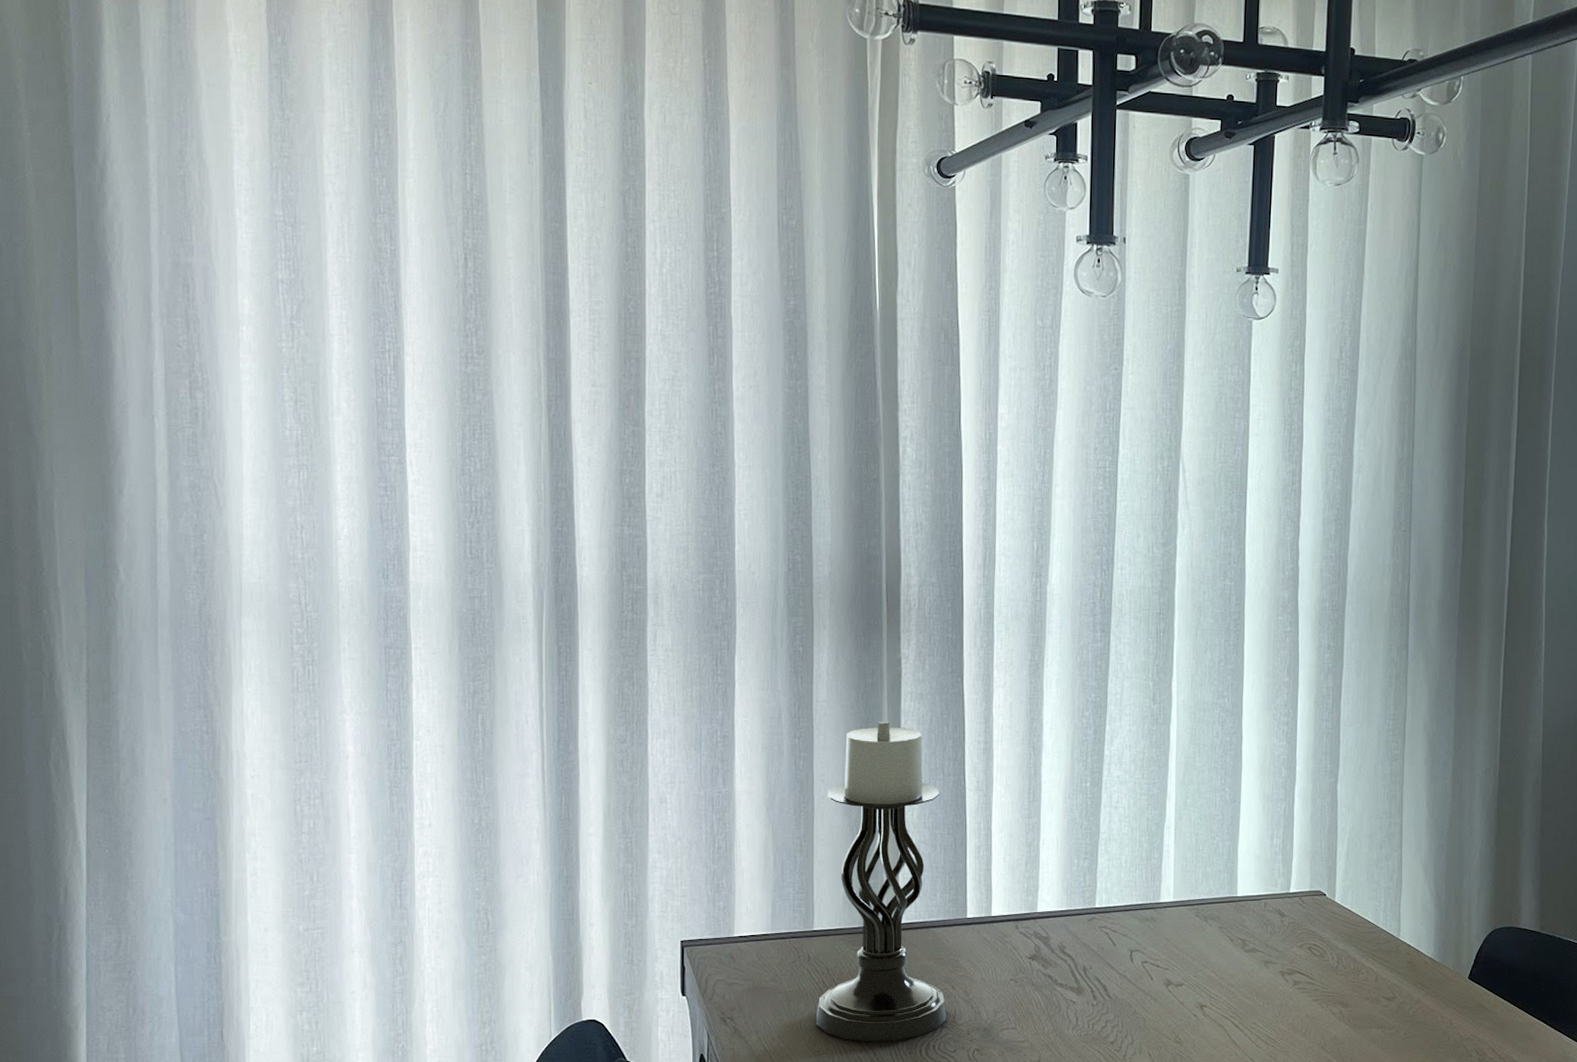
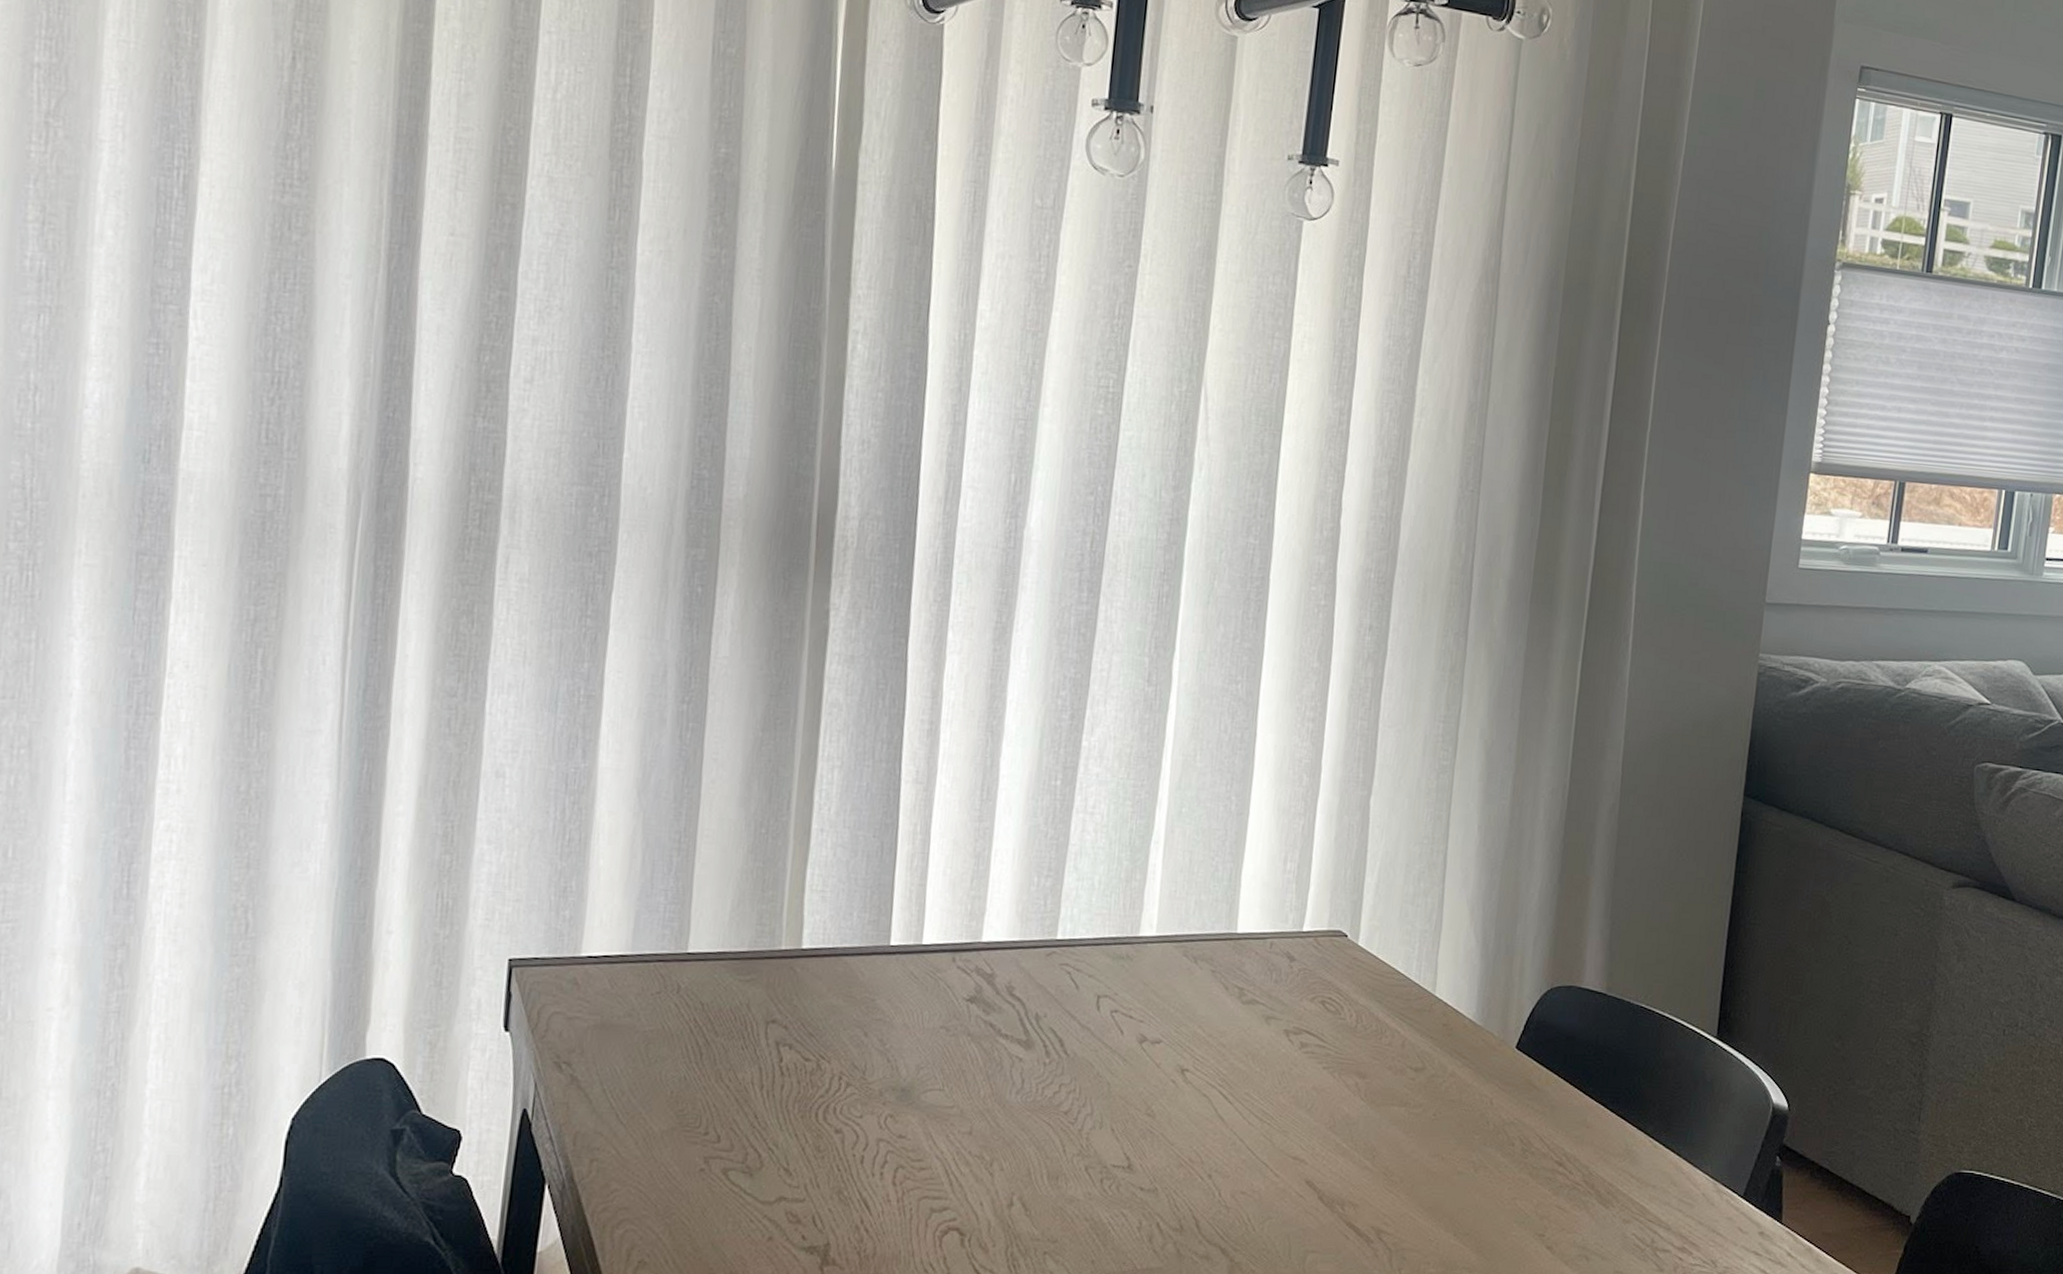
candle holder: present [816,720,947,1043] -> none [682,687,867,1102]

